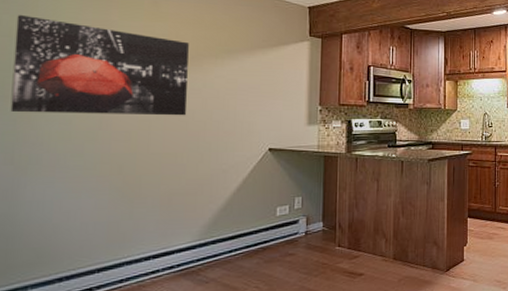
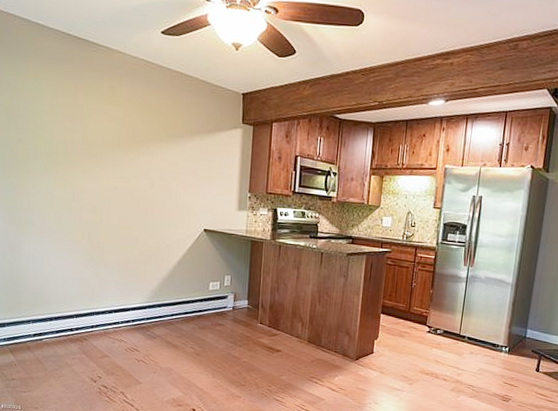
wall art: present [10,15,189,116] -> none [10,97,139,194]

